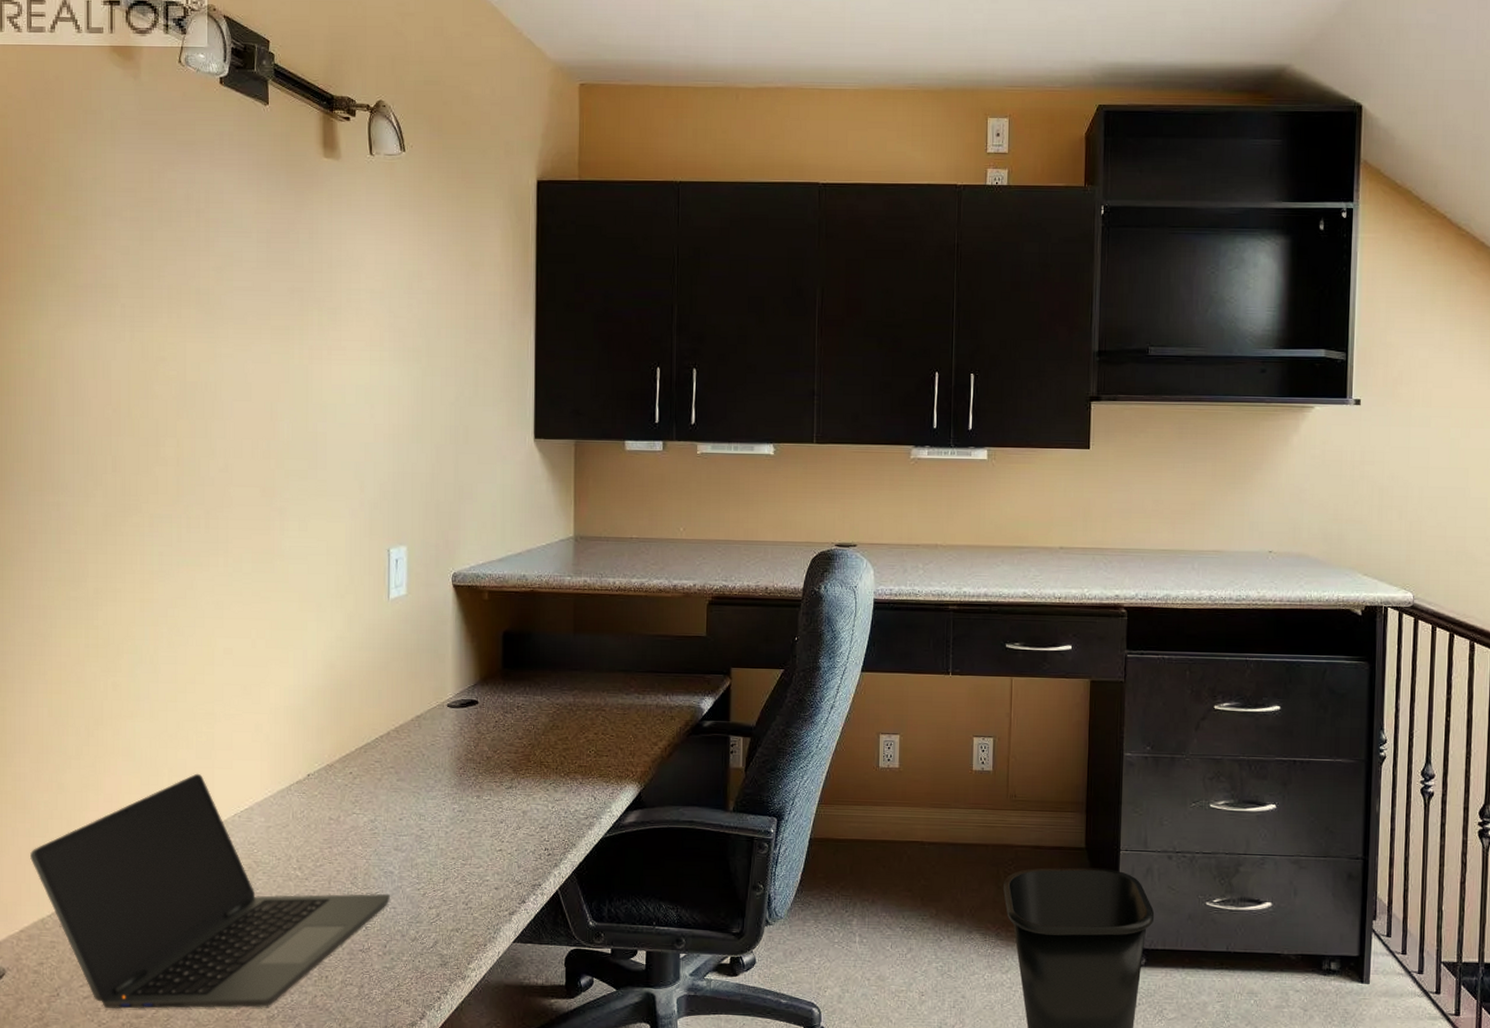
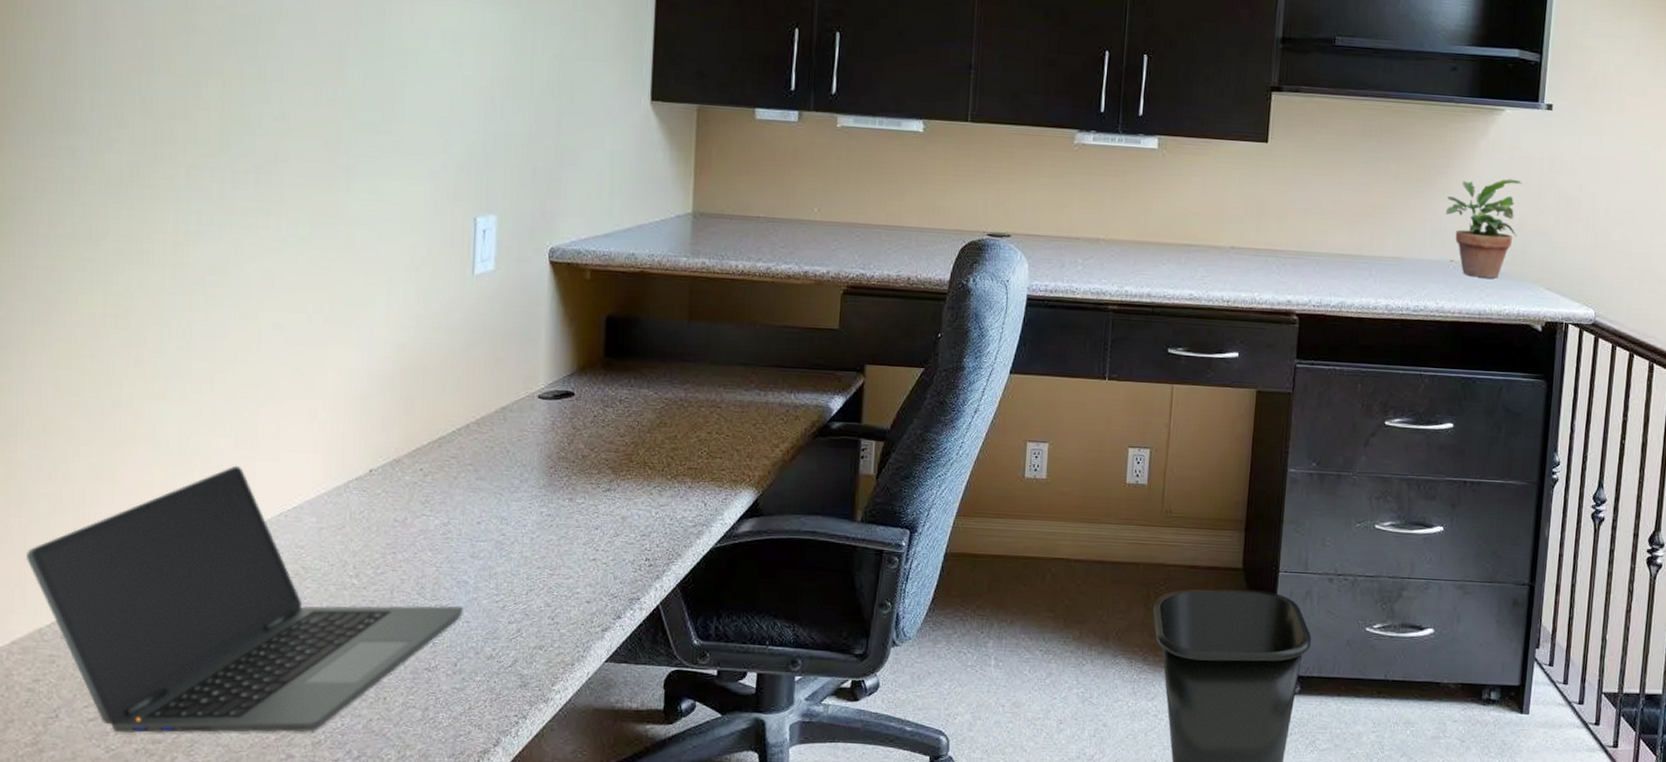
potted plant: none [1262,472,1335,567] -> present [1445,179,1522,279]

